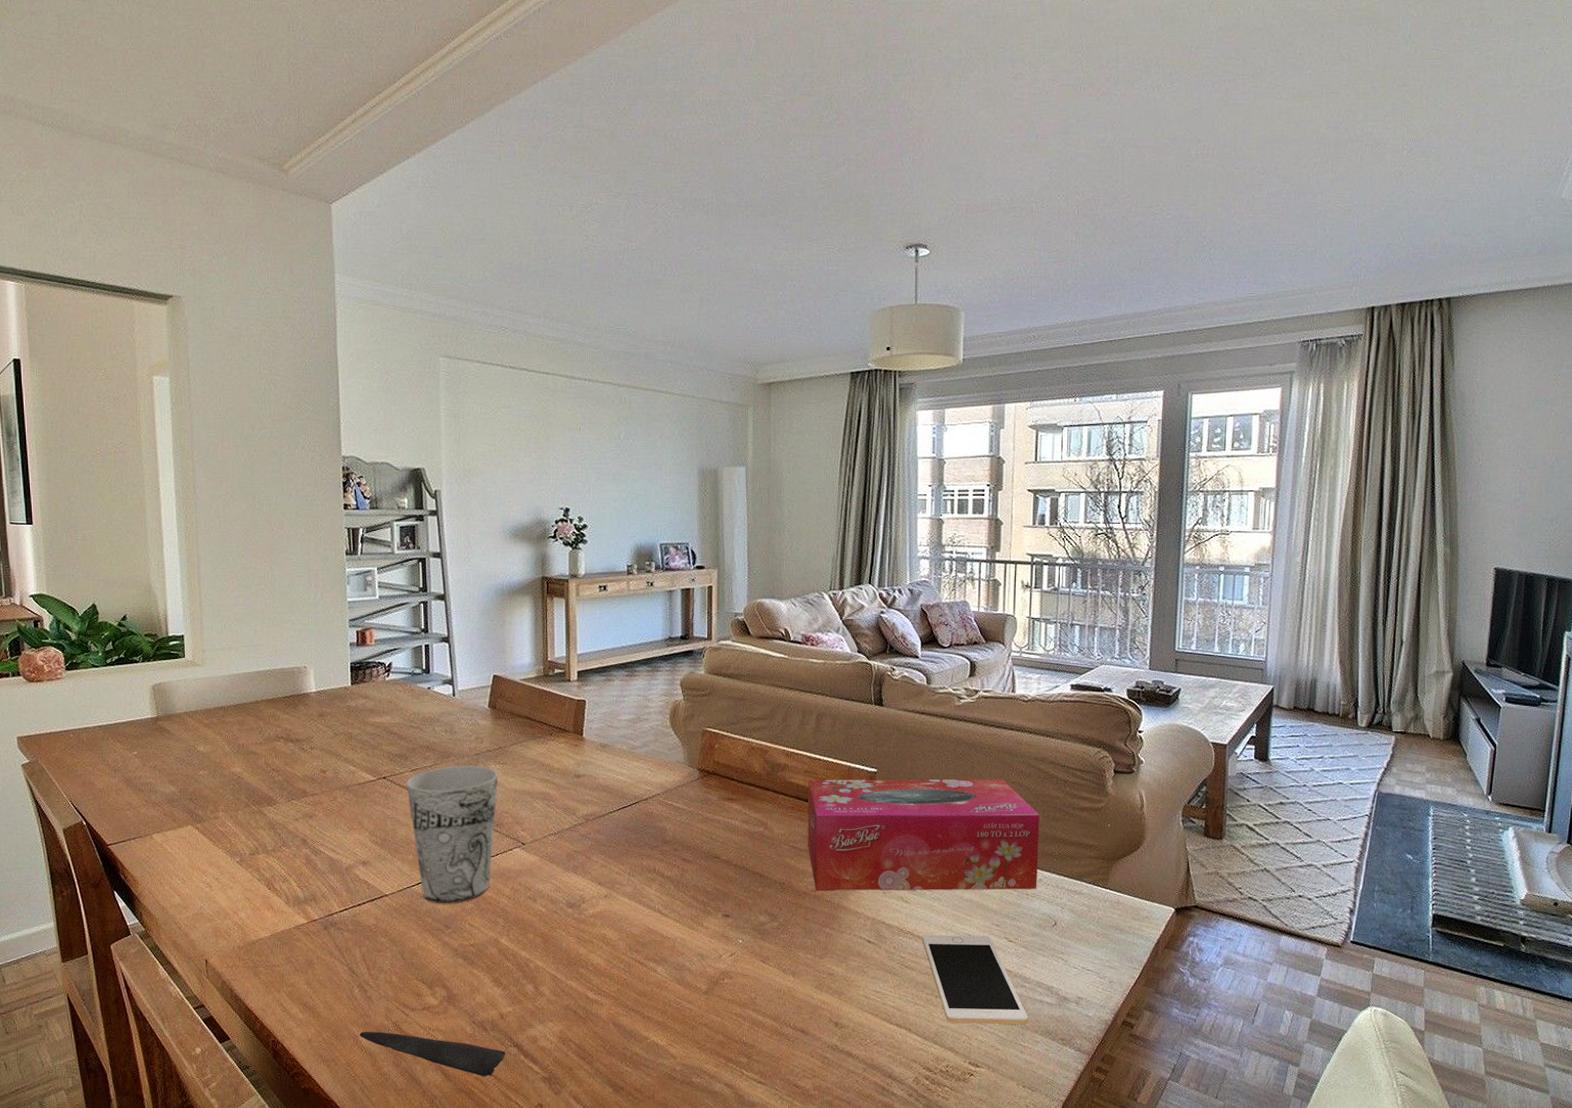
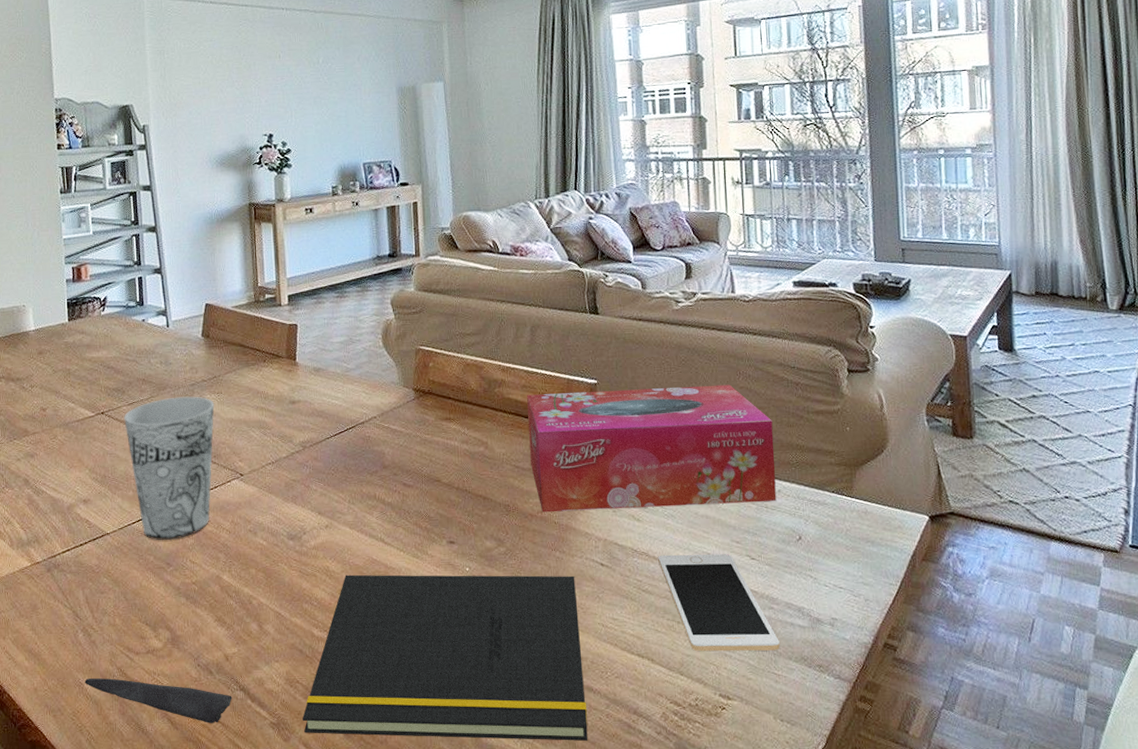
notepad: none [574,942,845,1100] -> present [303,574,588,741]

